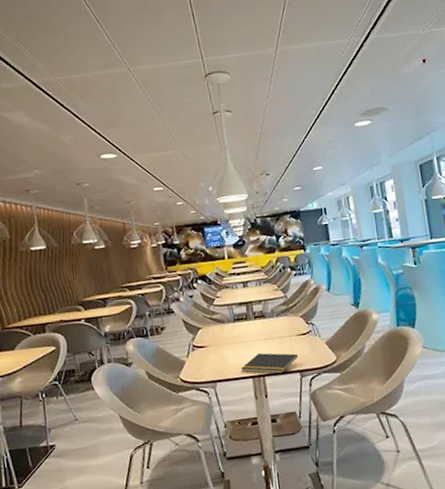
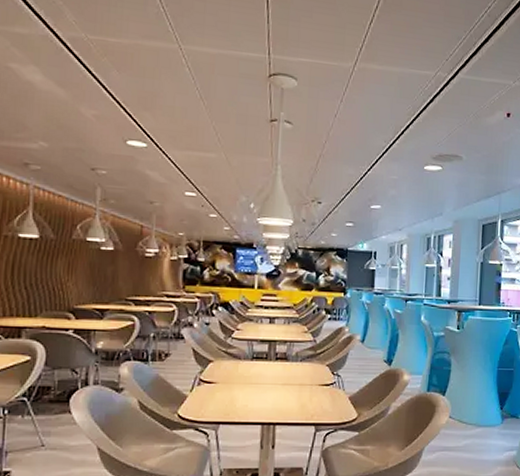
notepad: present [241,352,299,374] -> none [250,398,317,424]

